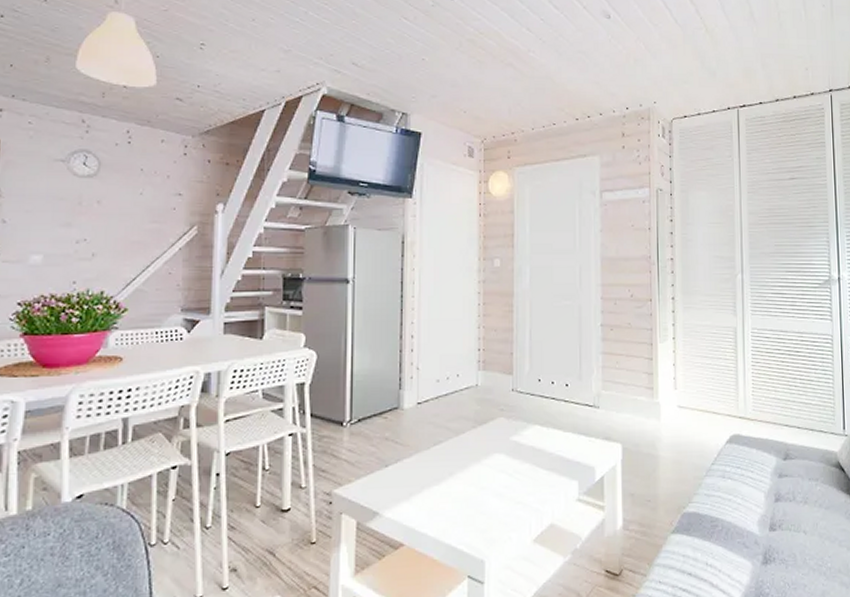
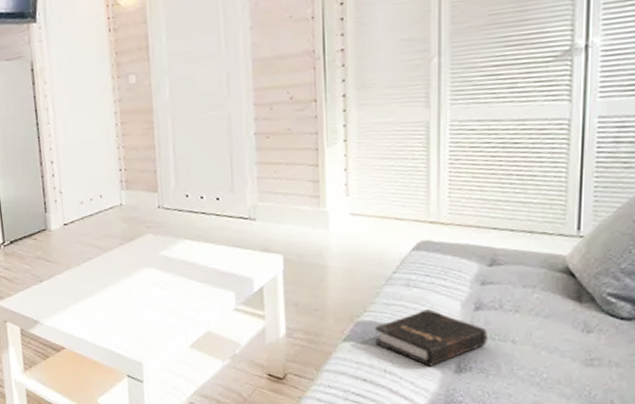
hardback book: none [698,499,786,558] -> present [375,308,487,366]

